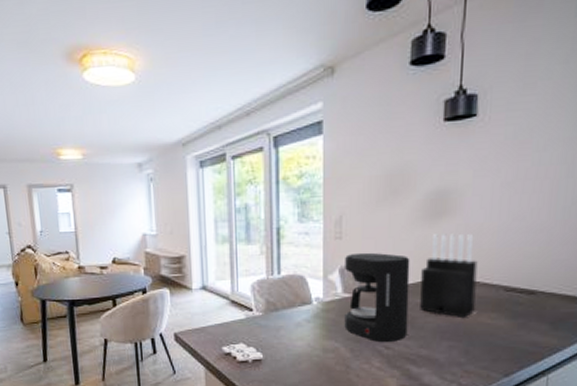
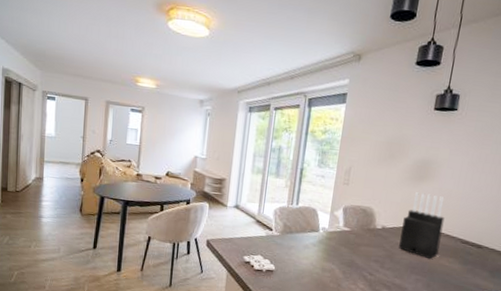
coffee maker: present [344,252,410,342] -> none [341,197,397,270]

